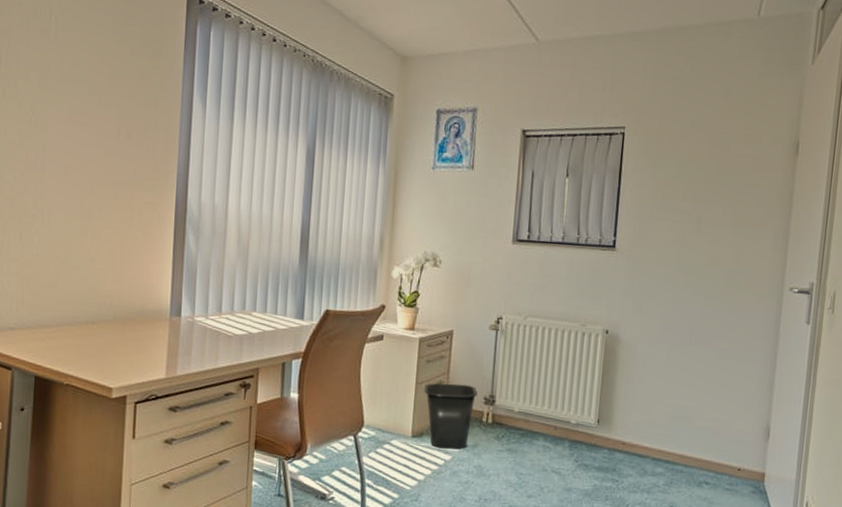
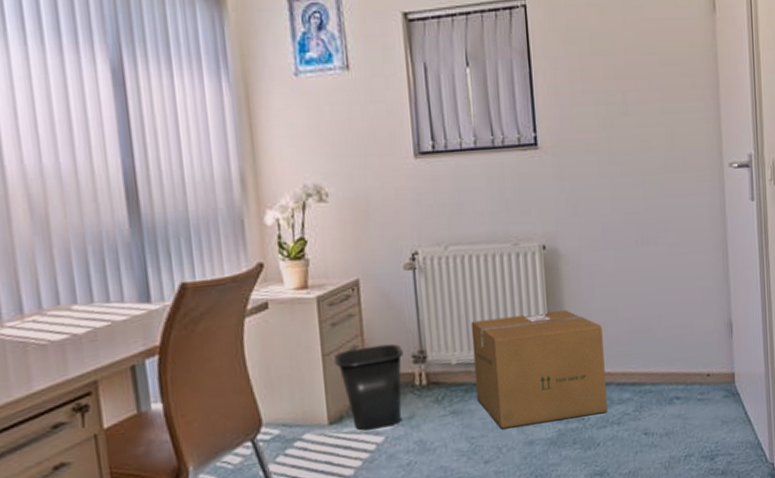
box: none [530,380,647,481] -> present [471,310,607,429]

